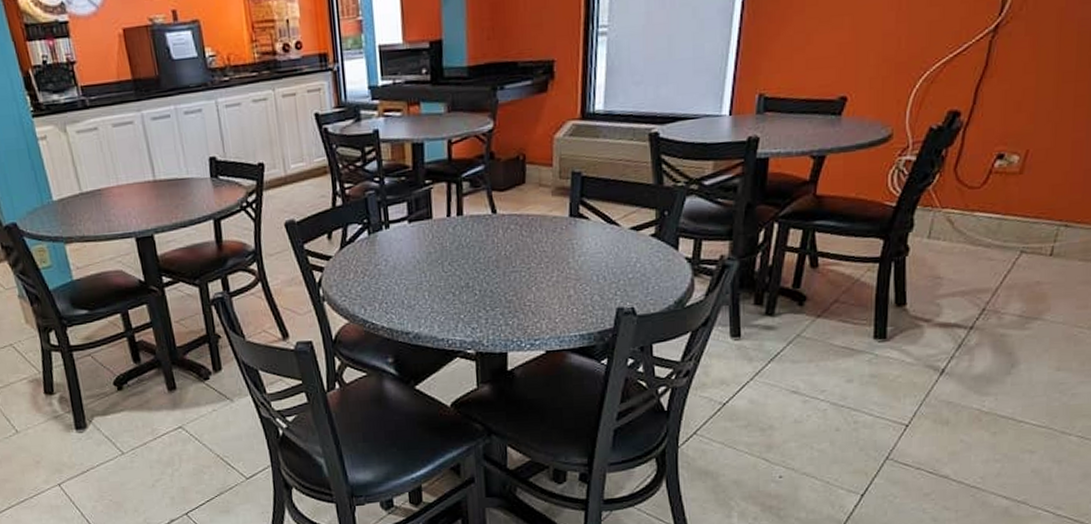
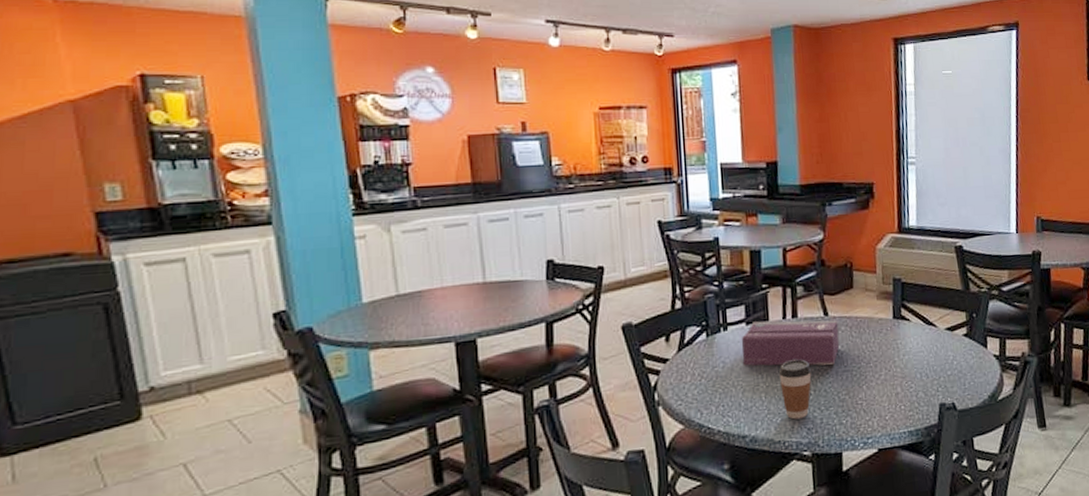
tissue box: none [403,218,508,266] -> present [741,320,840,366]
coffee cup: none [442,259,477,319] -> present [778,359,812,420]

